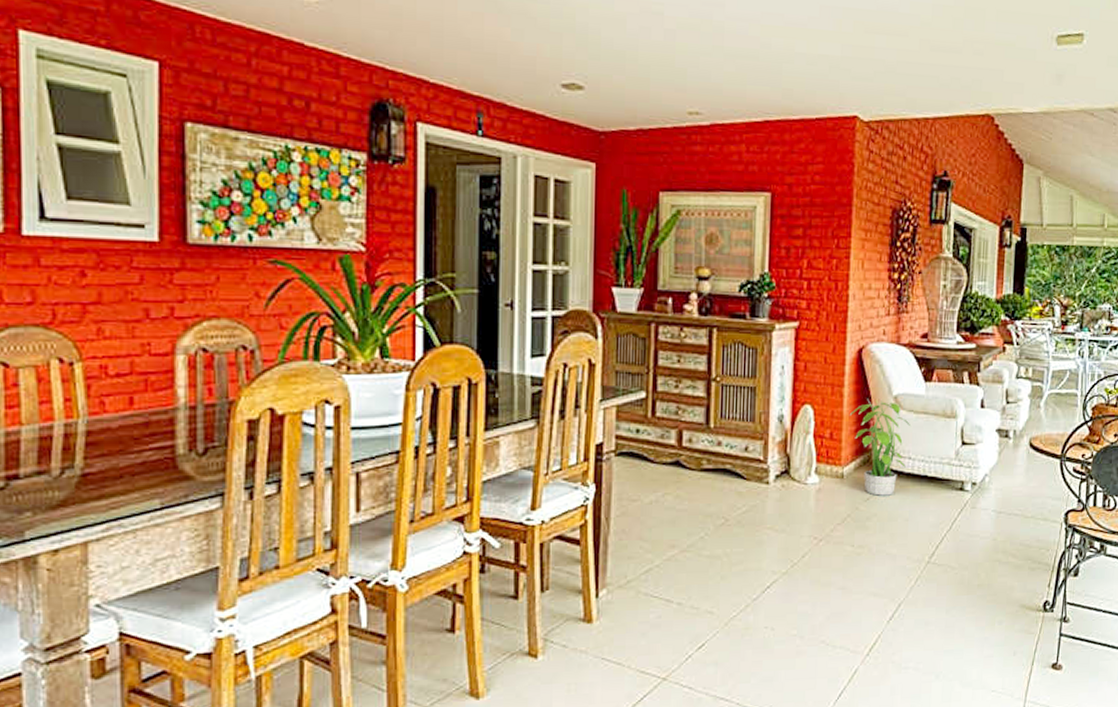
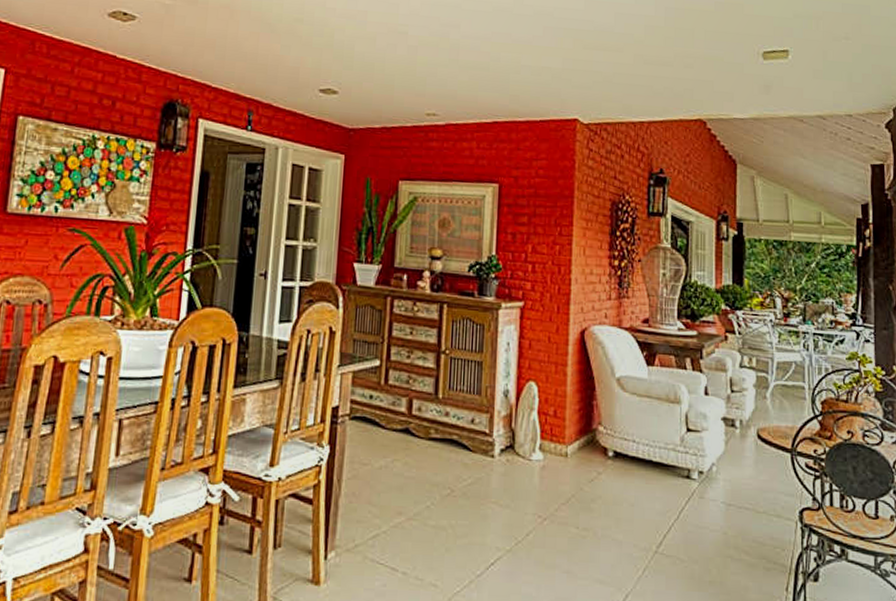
potted plant: present [849,399,911,496] -> none [572,379,635,478]

